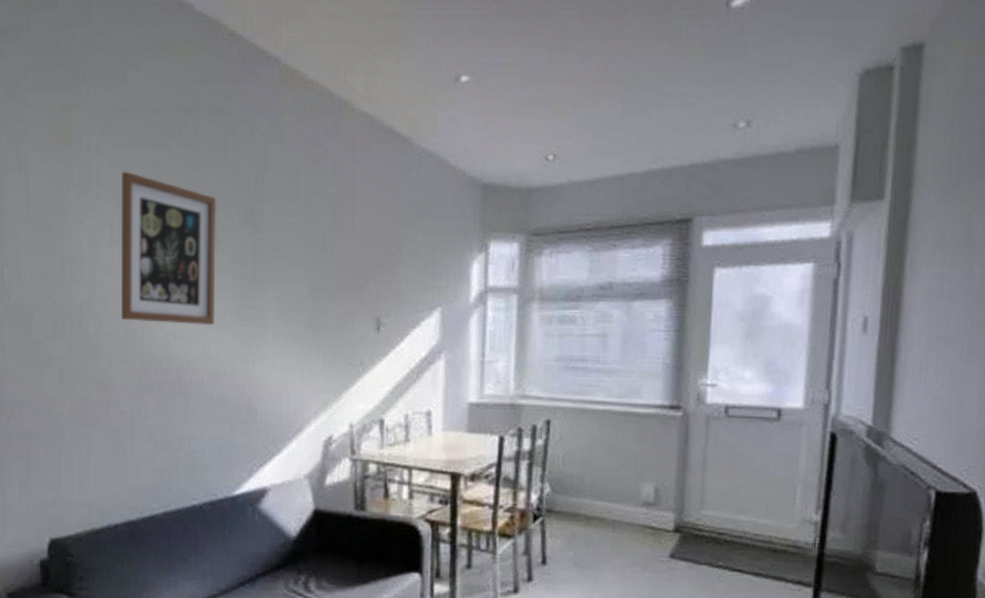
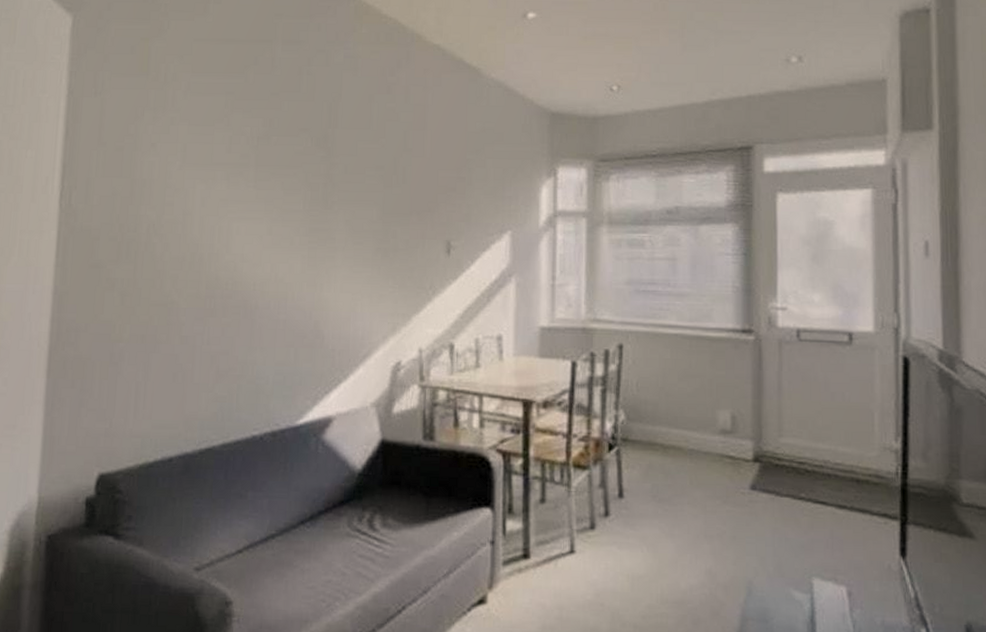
wall art: present [122,171,216,326] -> none [189,97,290,249]

